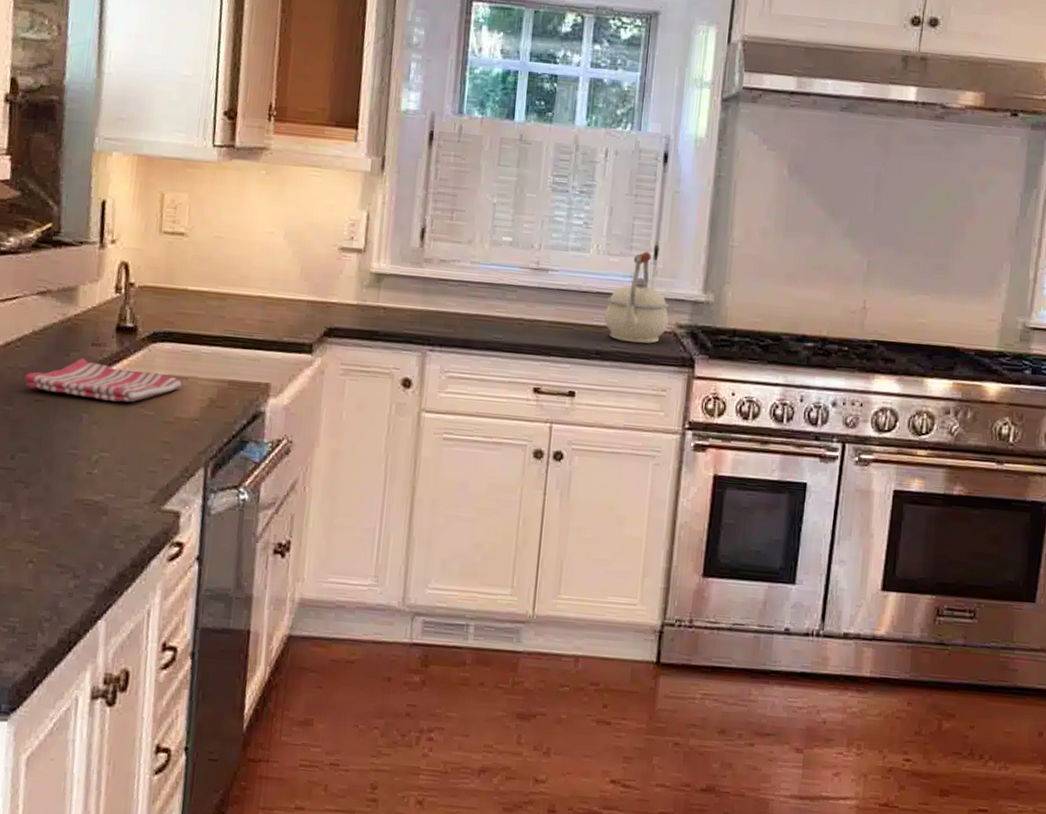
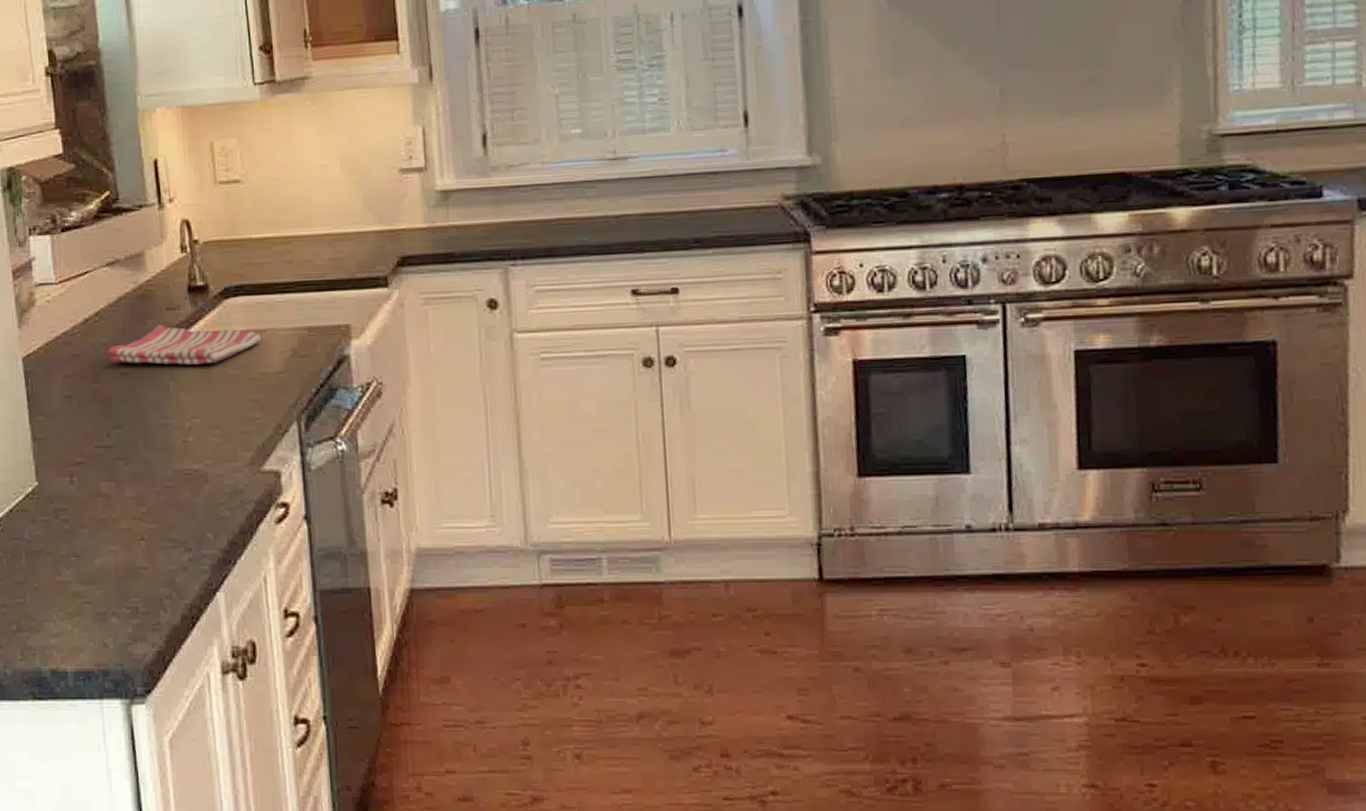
kettle: present [604,252,669,344] -> none [697,120,773,225]

